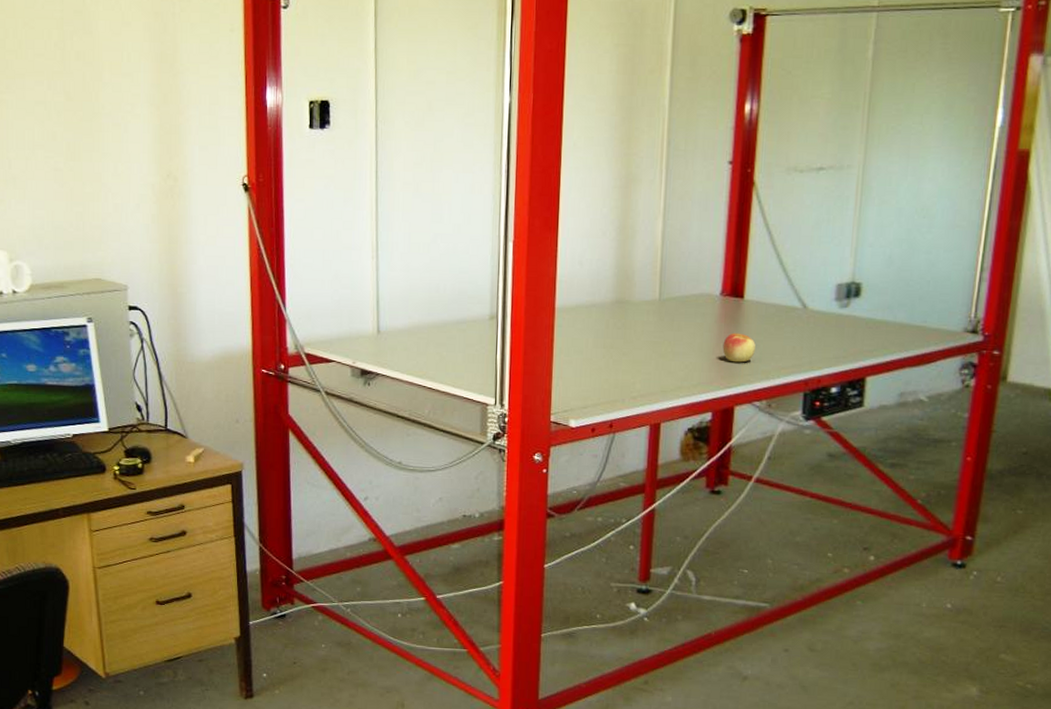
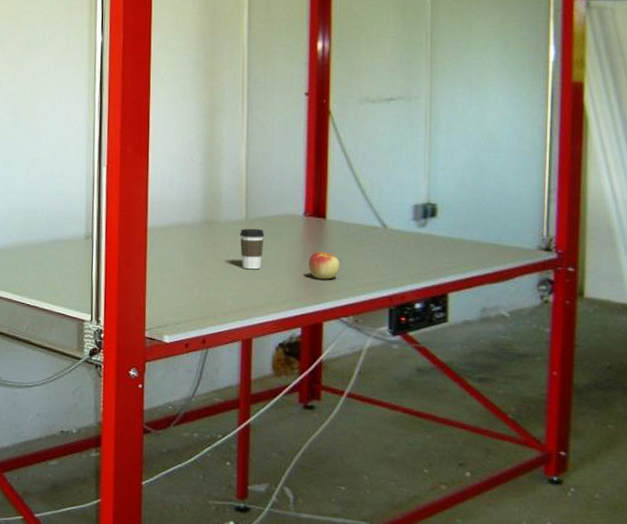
coffee cup: none [652,308,678,352] -> present [240,228,265,270]

